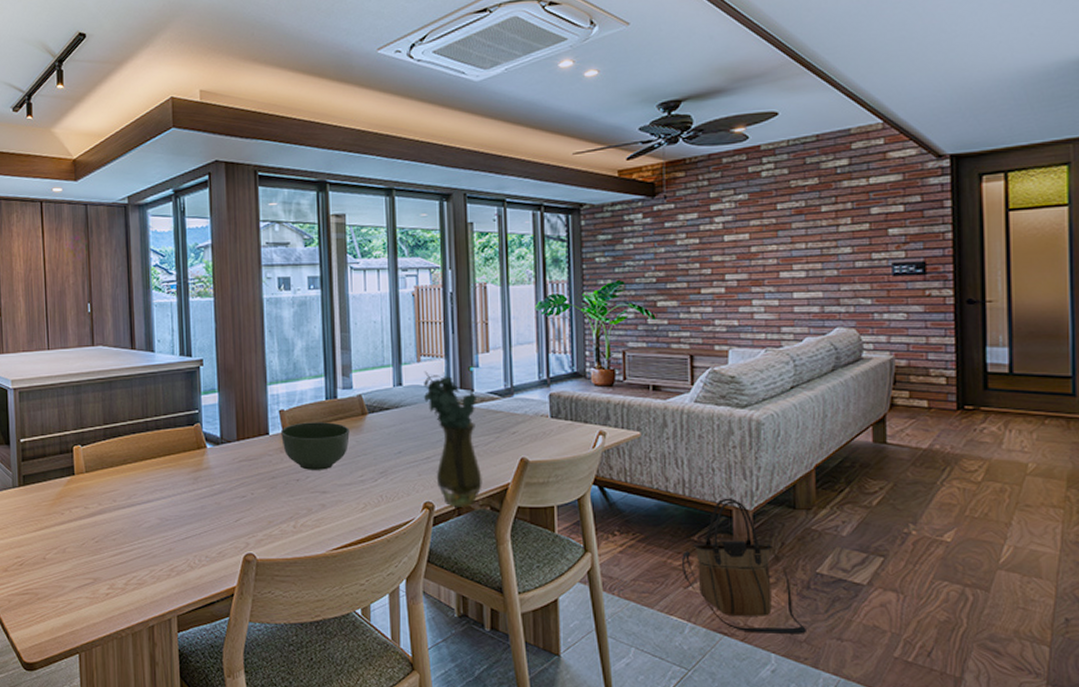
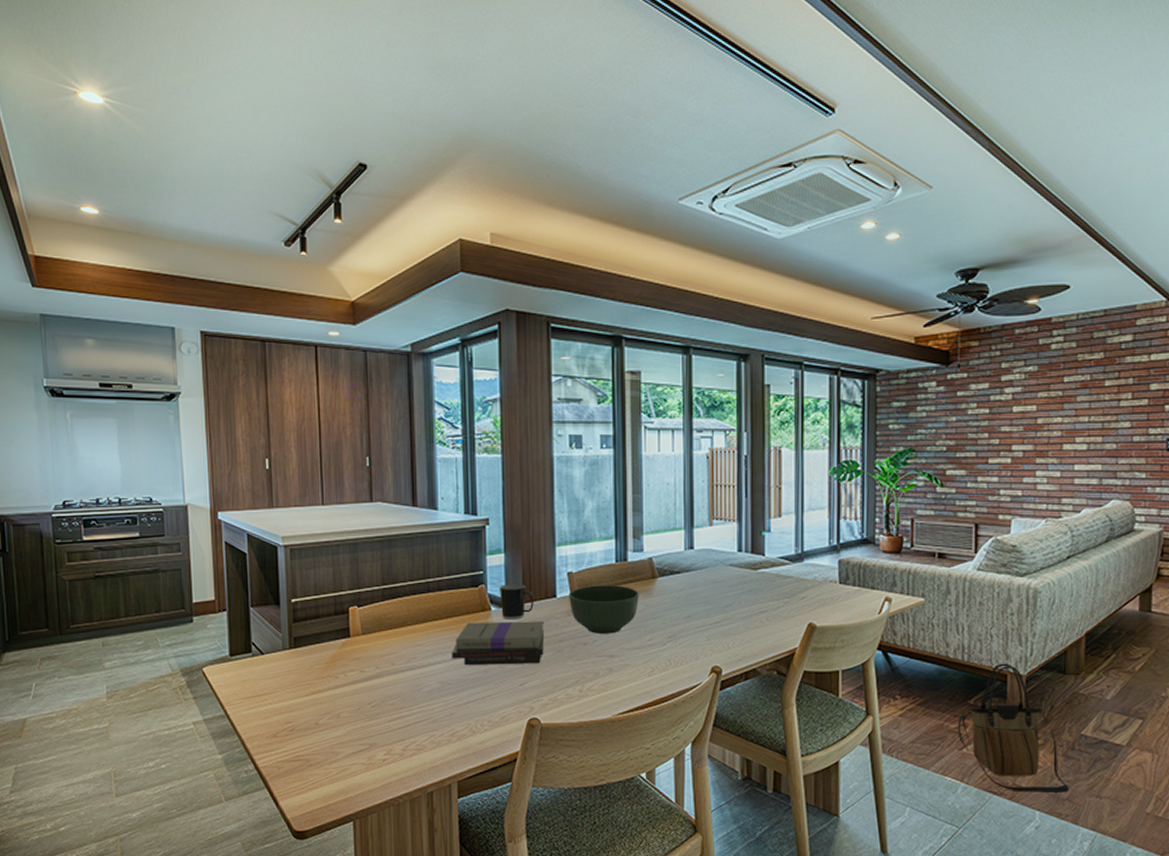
books: none [170,458,259,502] -> present [452,621,545,666]
mug: none [214,421,247,457] -> present [500,583,534,620]
vase: present [424,371,482,507] -> none [715,535,770,672]

